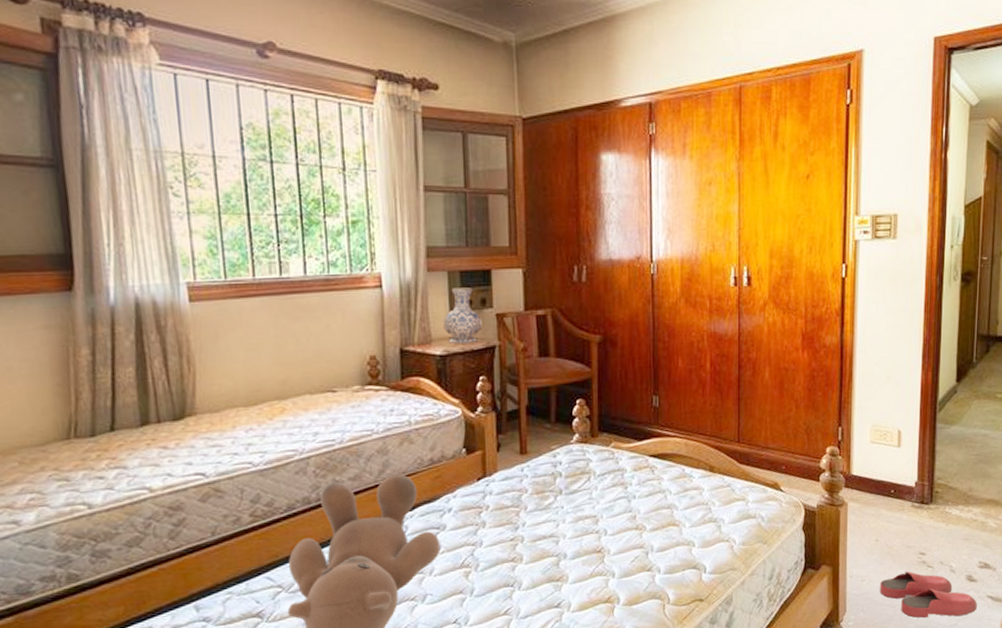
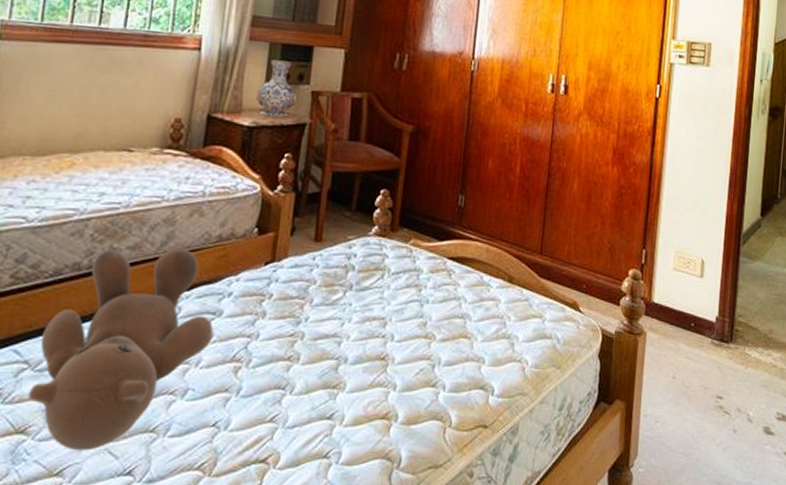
slippers: present [880,571,977,618] -> none [674,415,774,473]

